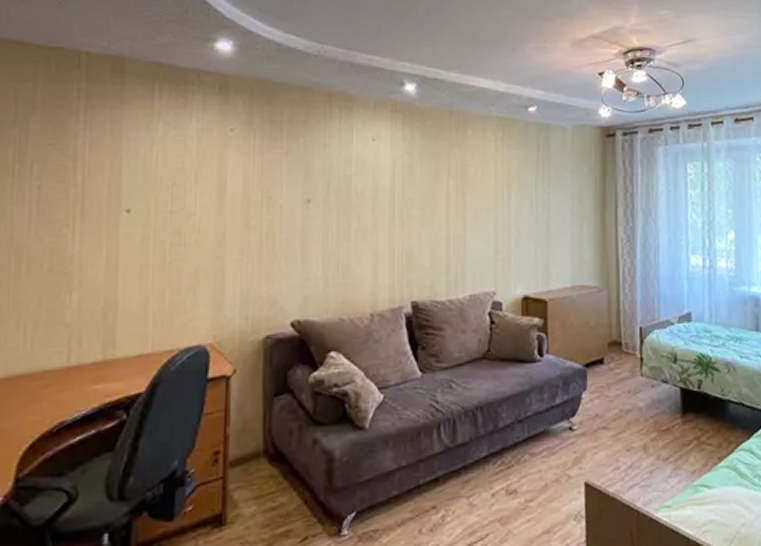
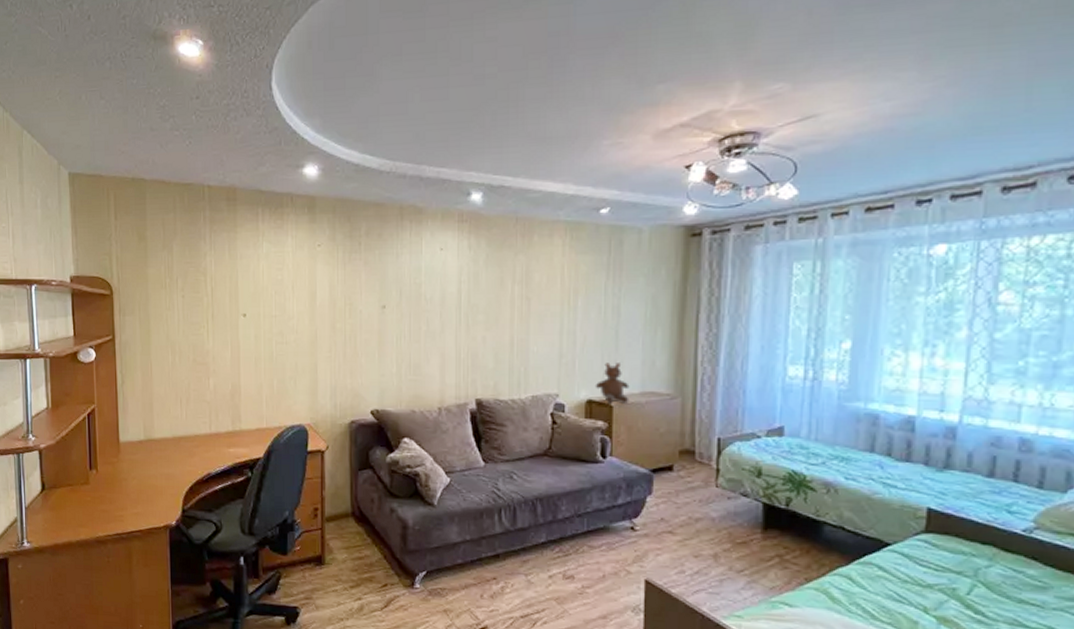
teddy bear: none [530,257,562,299] -> present [595,363,630,403]

